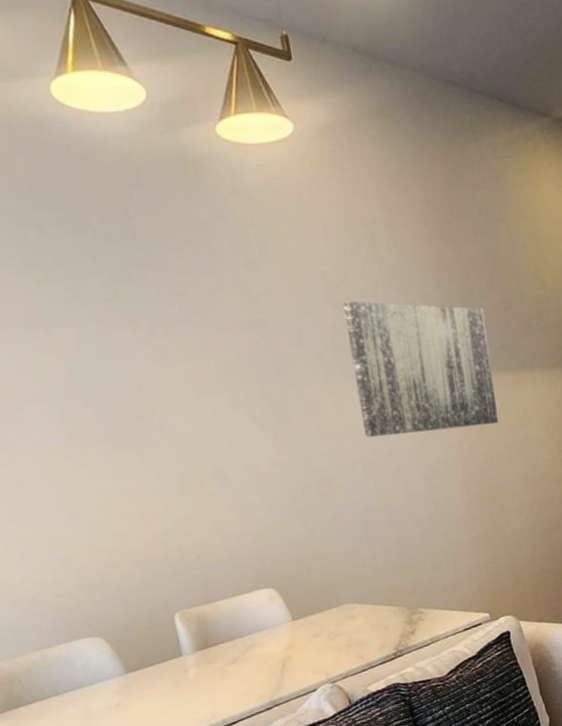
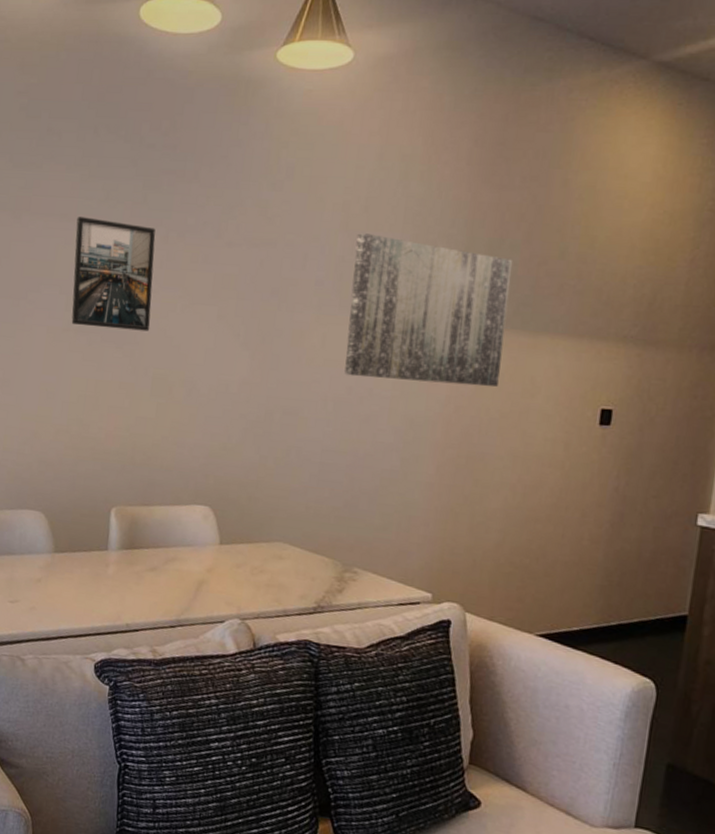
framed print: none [45,321,163,438] -> present [71,217,156,332]

